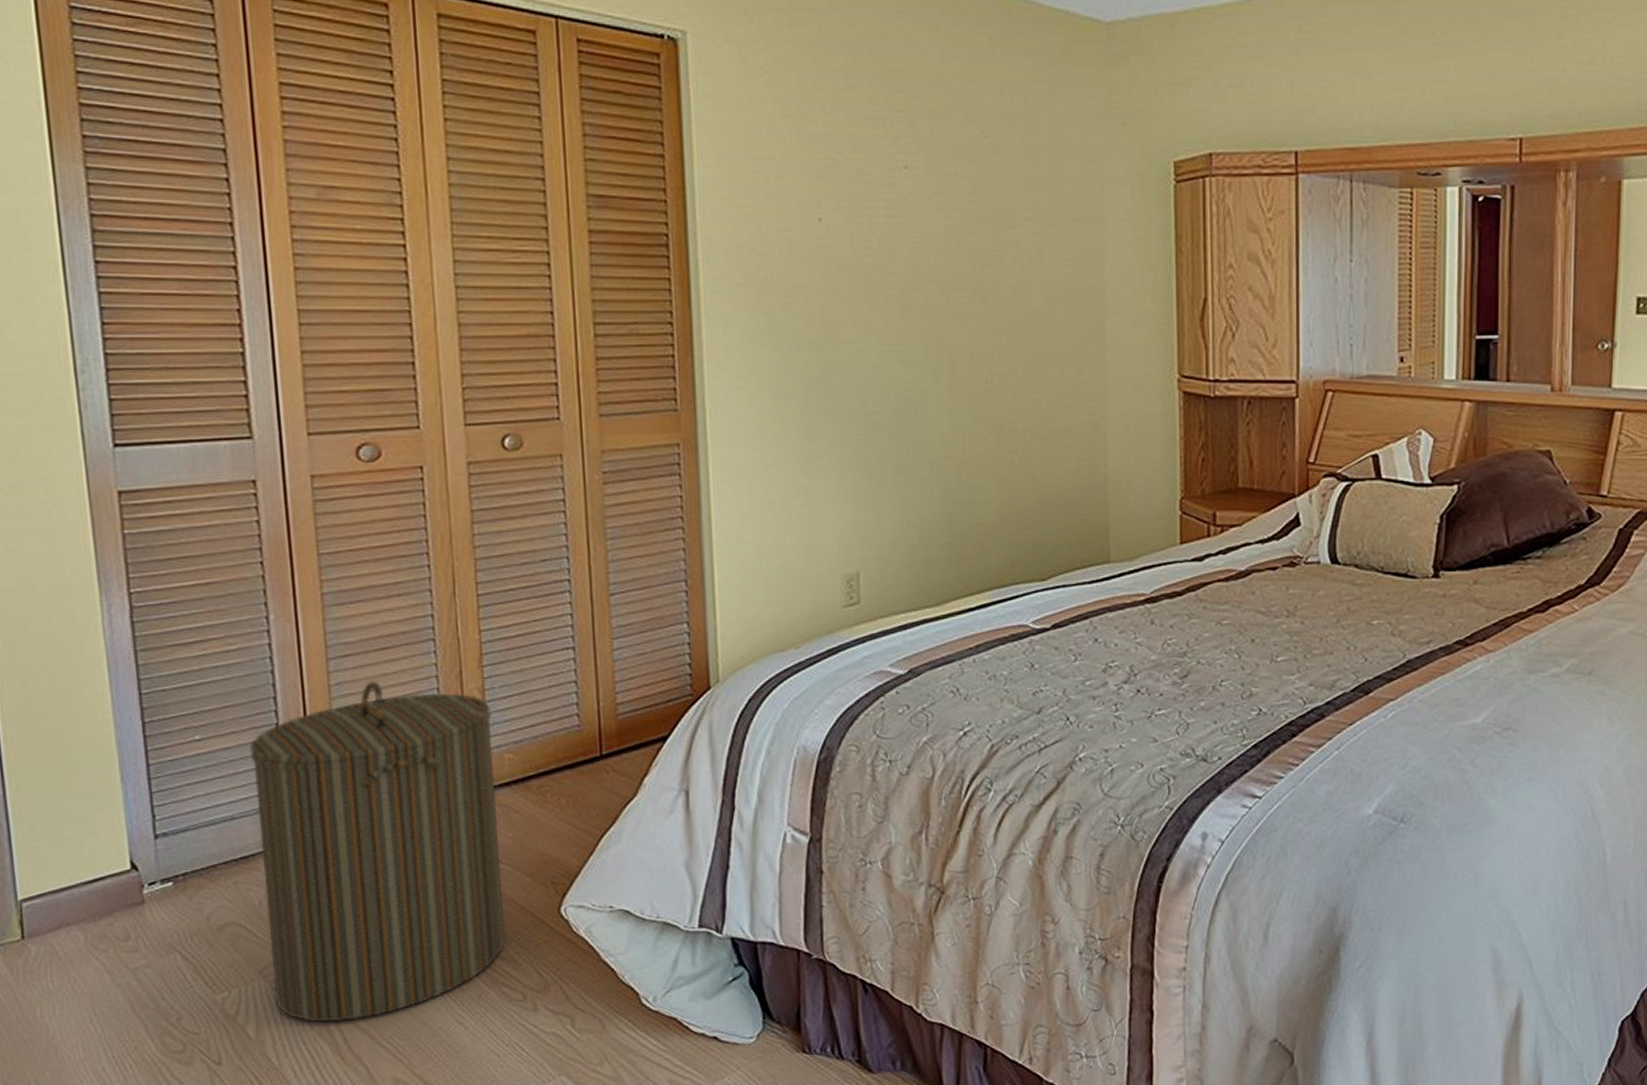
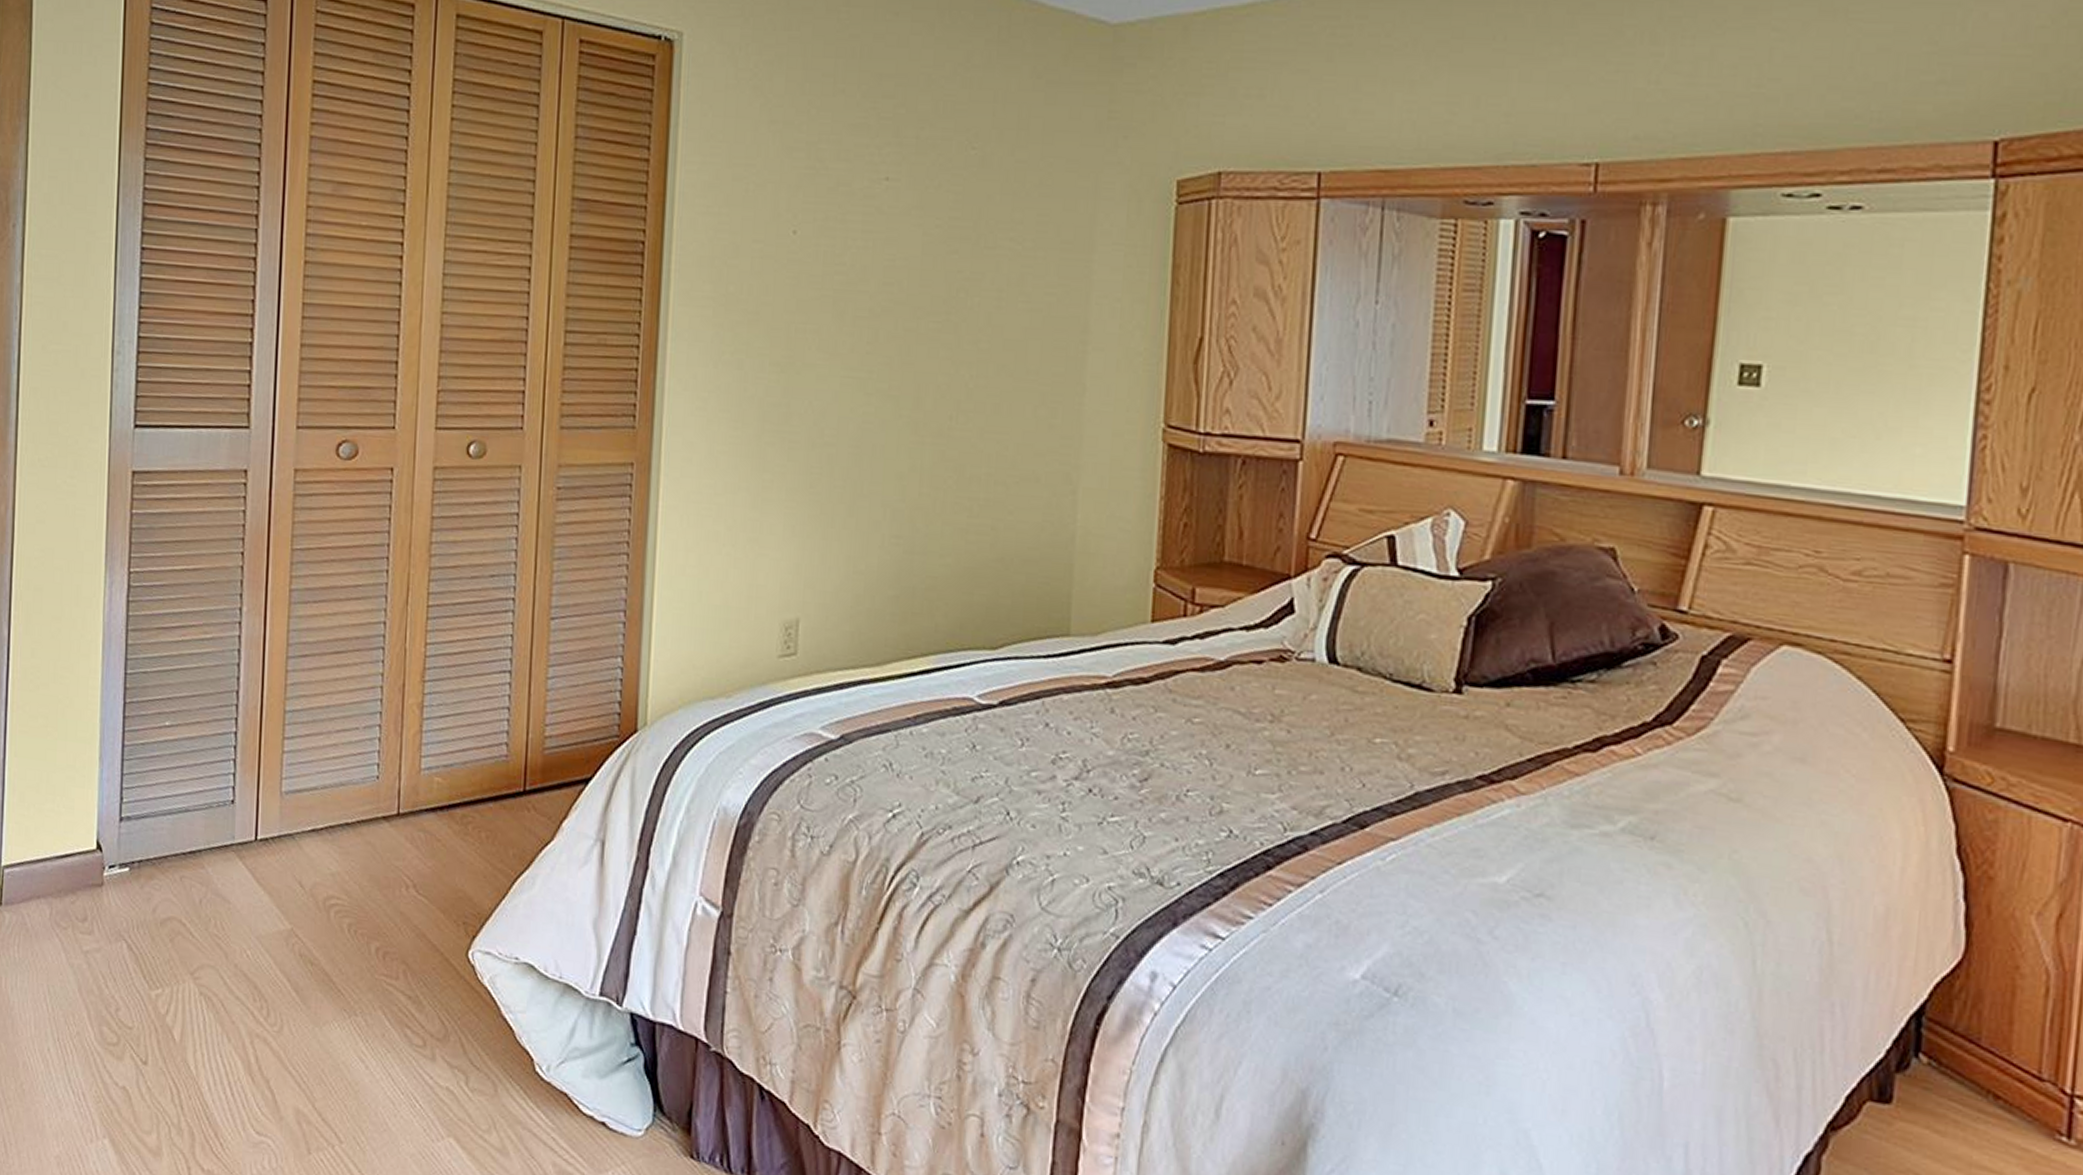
laundry hamper: present [249,681,507,1022] -> none [201,684,427,1040]

